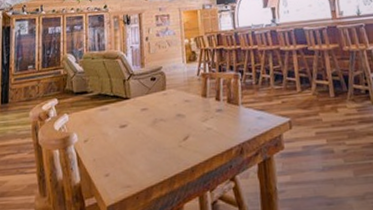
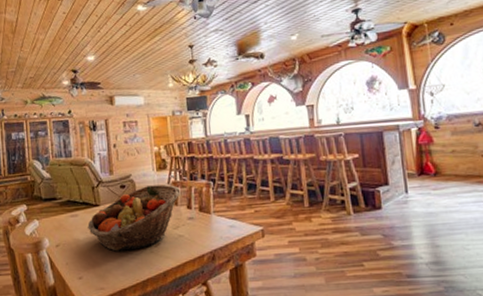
fruit basket: none [117,76,210,146] -> present [87,184,181,251]

